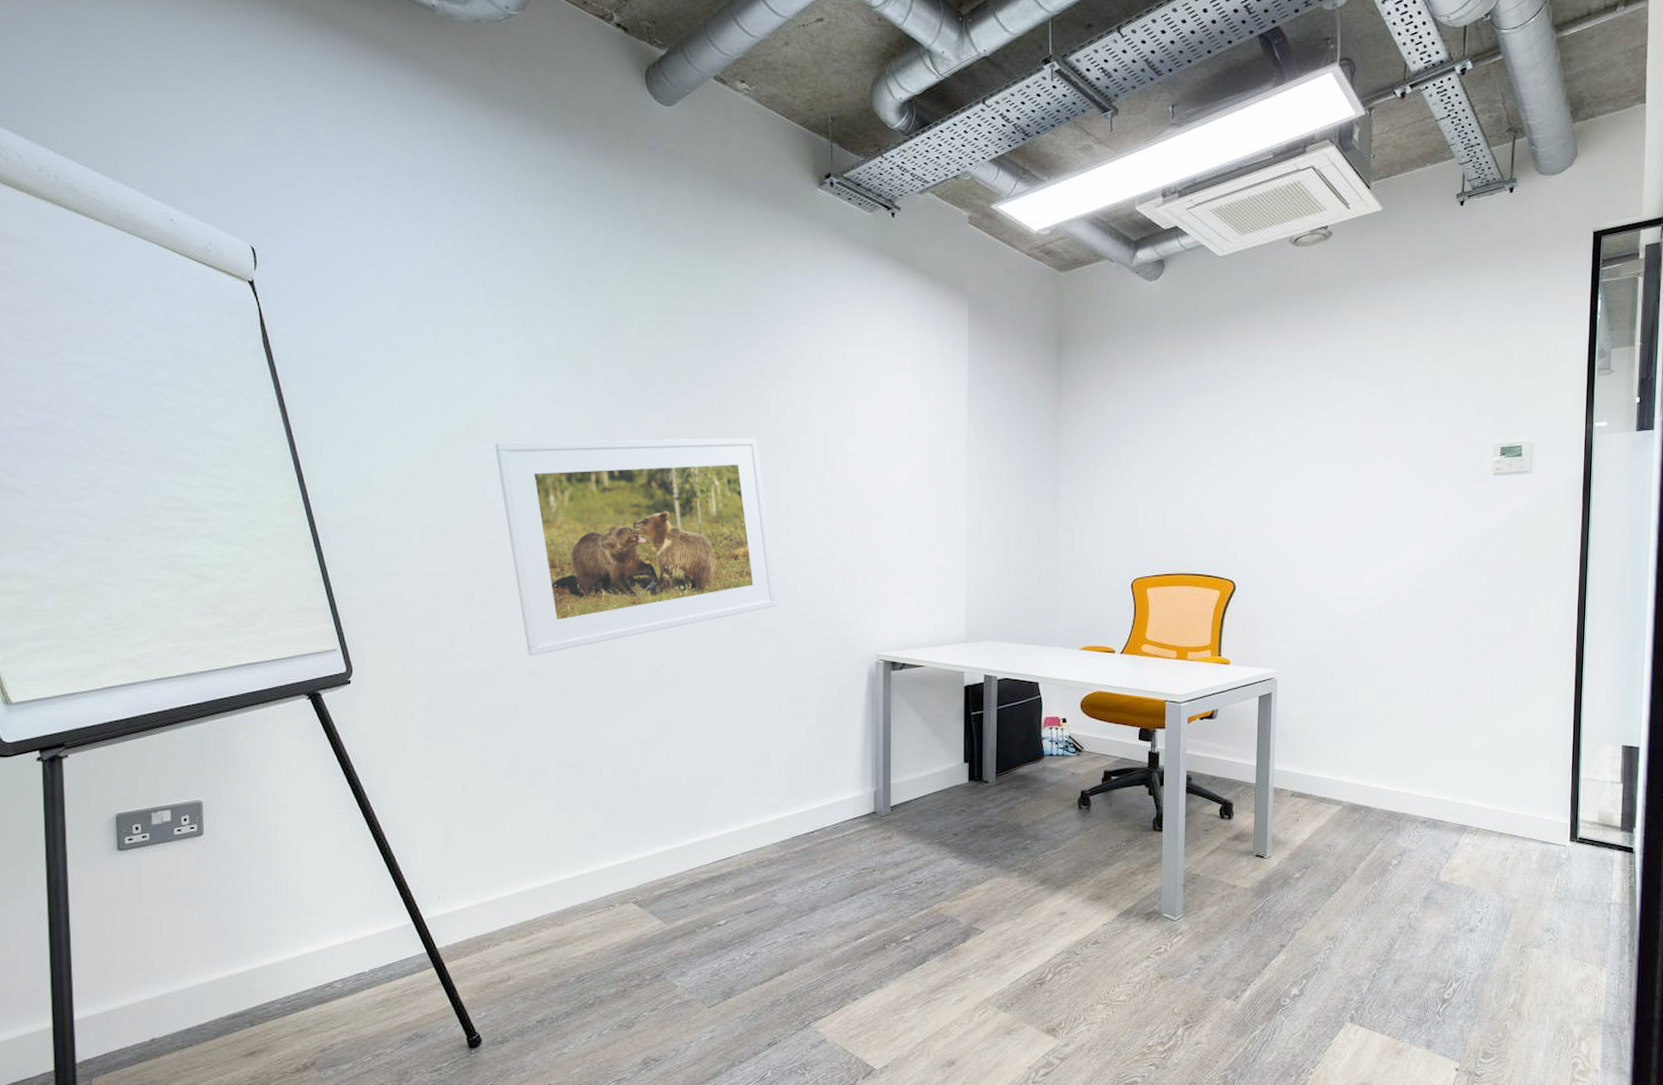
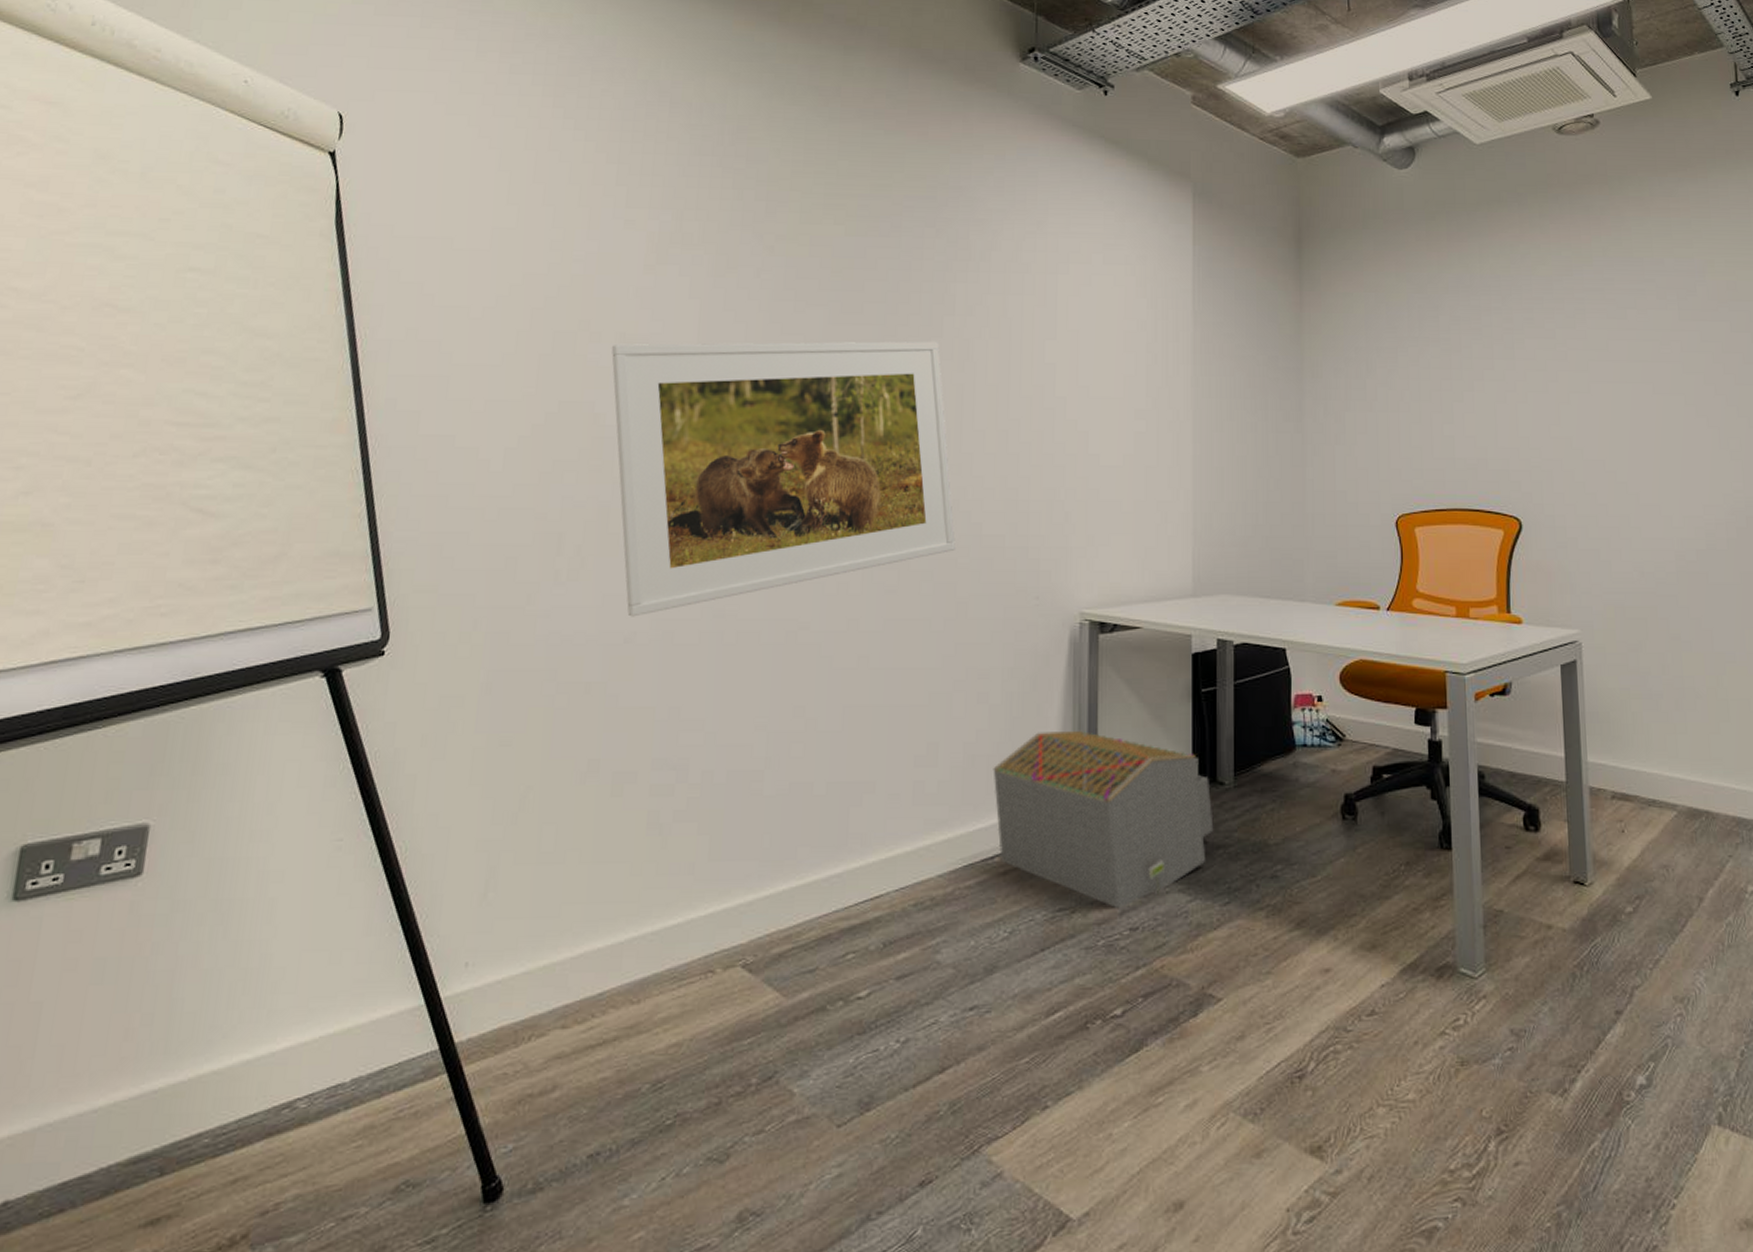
architectural model: none [811,742,980,869] -> present [993,730,1214,909]

